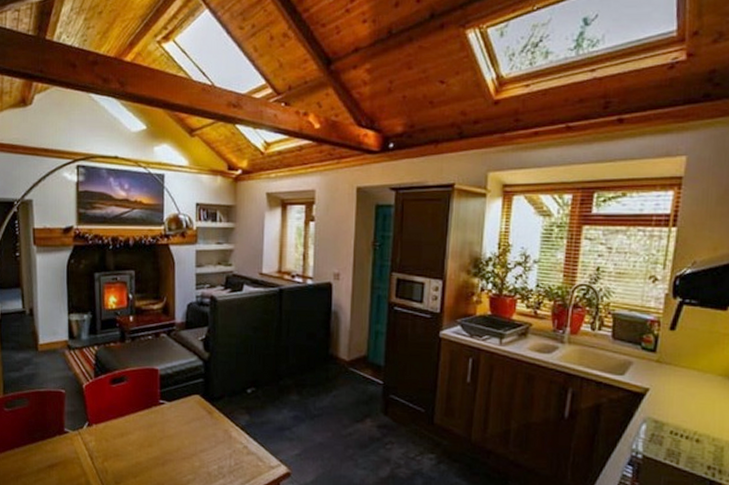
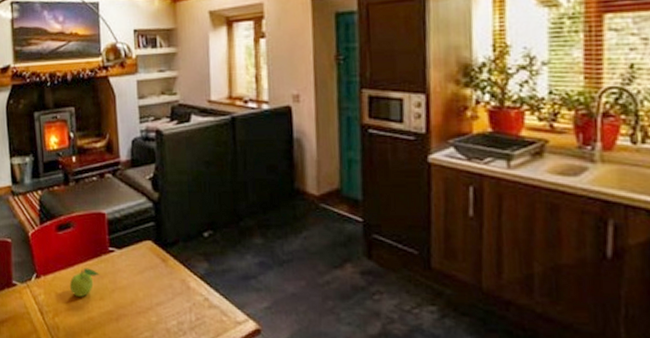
fruit: none [120,418,149,444] -> present [69,268,99,297]

